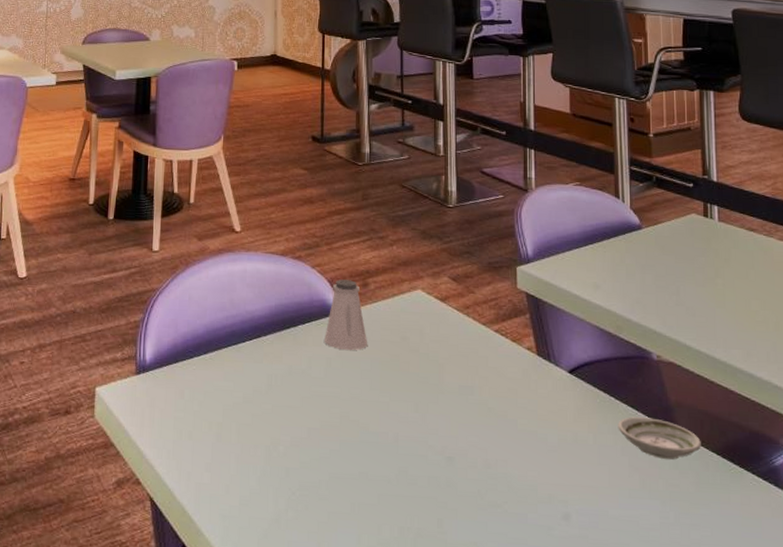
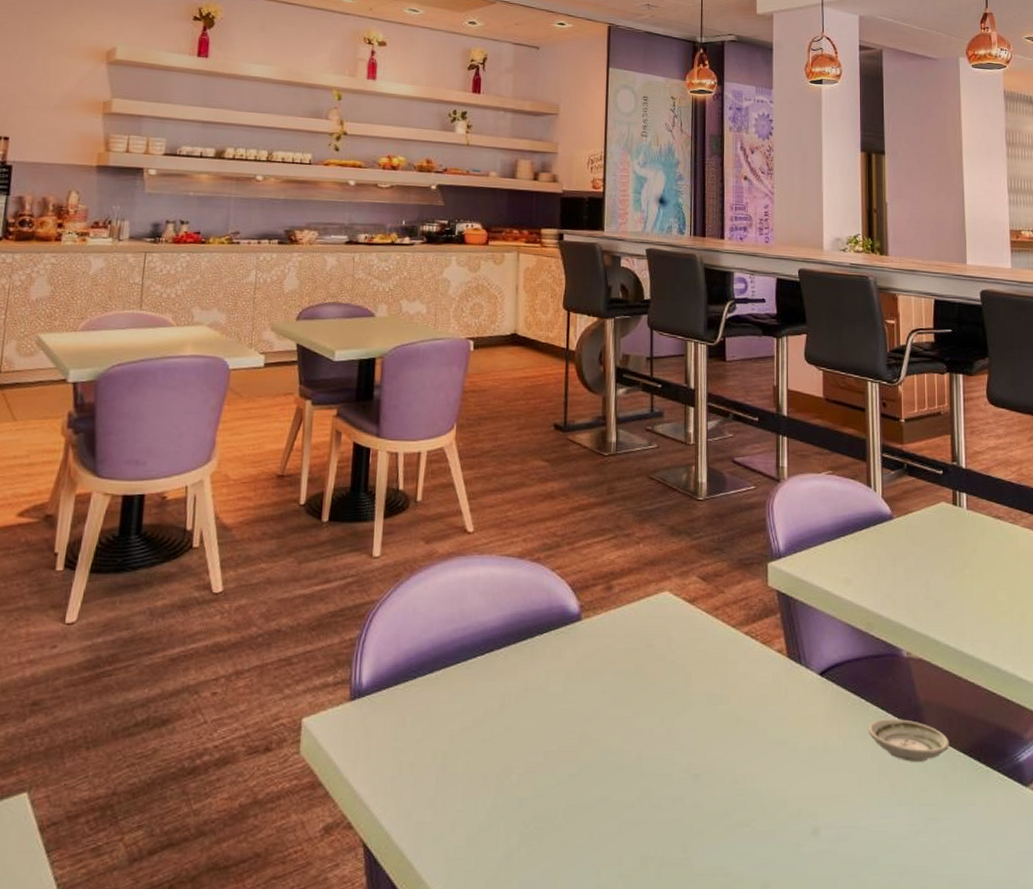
saltshaker: present [324,279,368,351] -> none [564,583,611,662]

